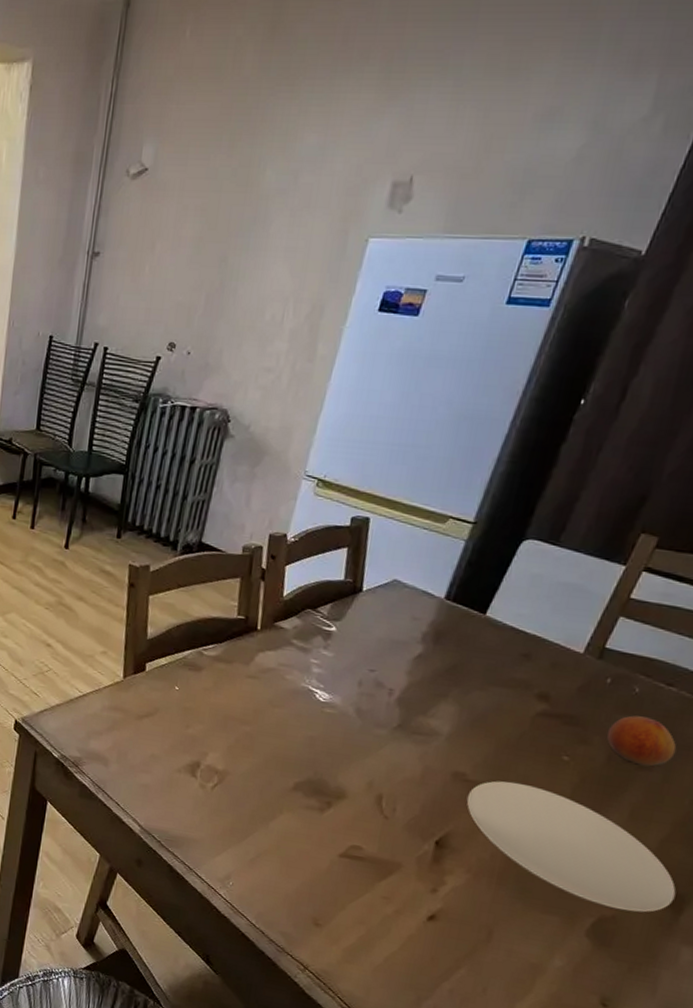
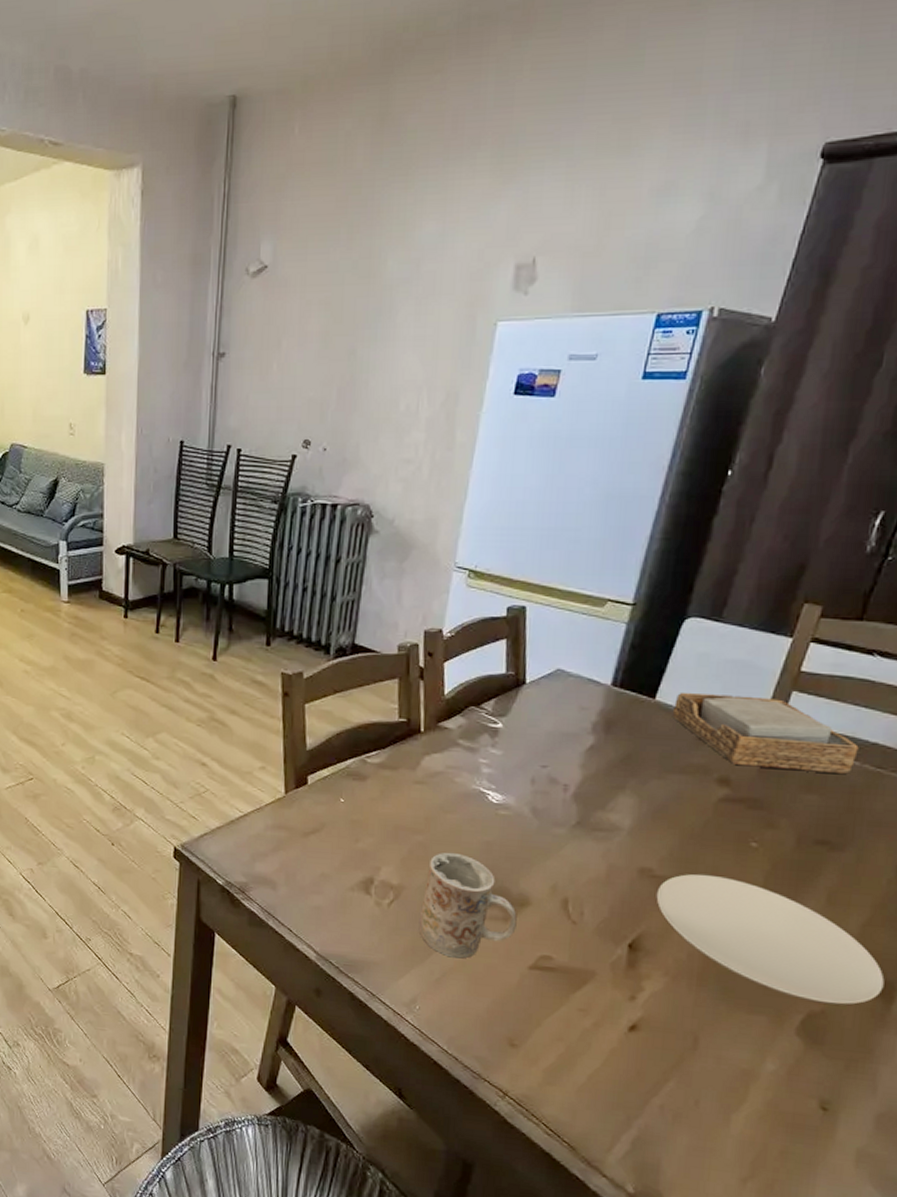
mug: none [238,743,333,842] -> present [418,852,517,959]
napkin holder: none [500,609,678,700] -> present [672,692,859,775]
fruit: present [606,715,677,767] -> none [793,794,867,847]

